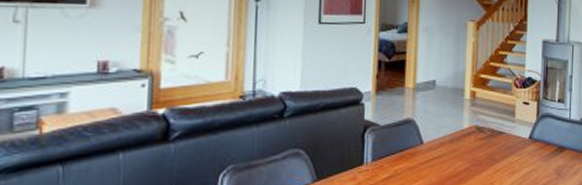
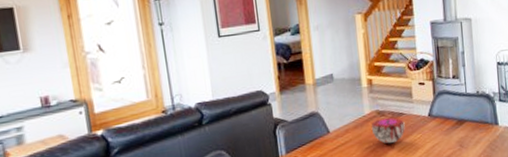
decorative bowl: none [468,134,504,164] -> present [371,117,405,144]

